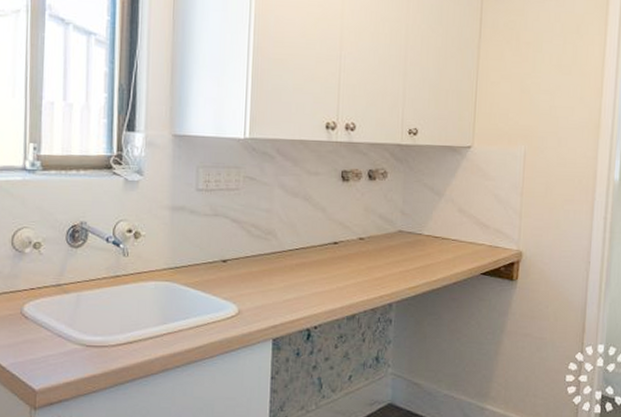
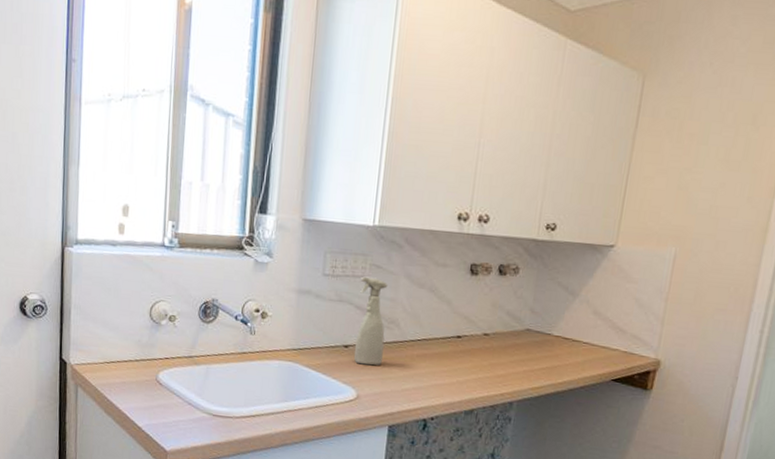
spray bottle: none [232,189,263,279] -> present [353,276,388,366]

